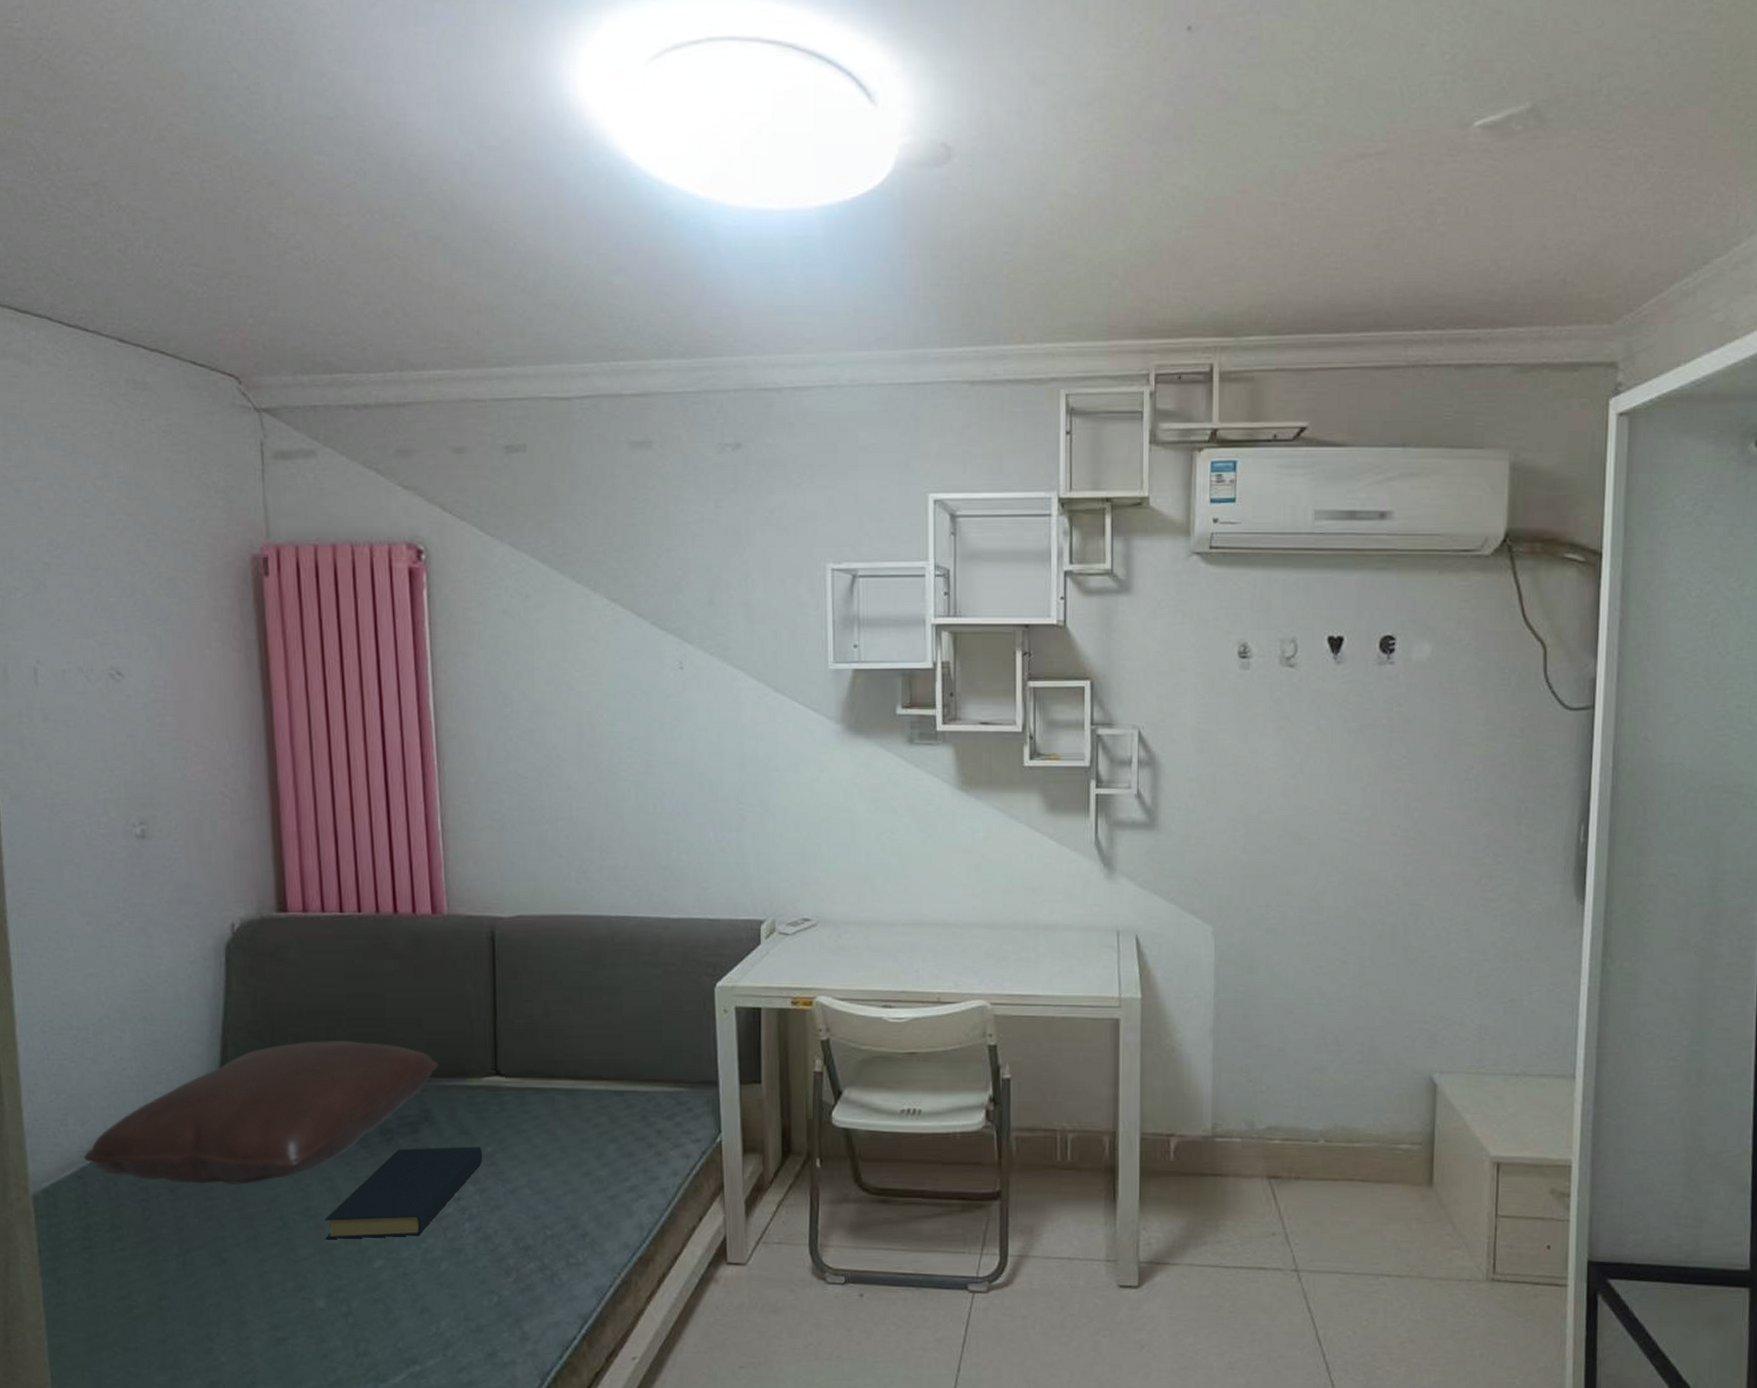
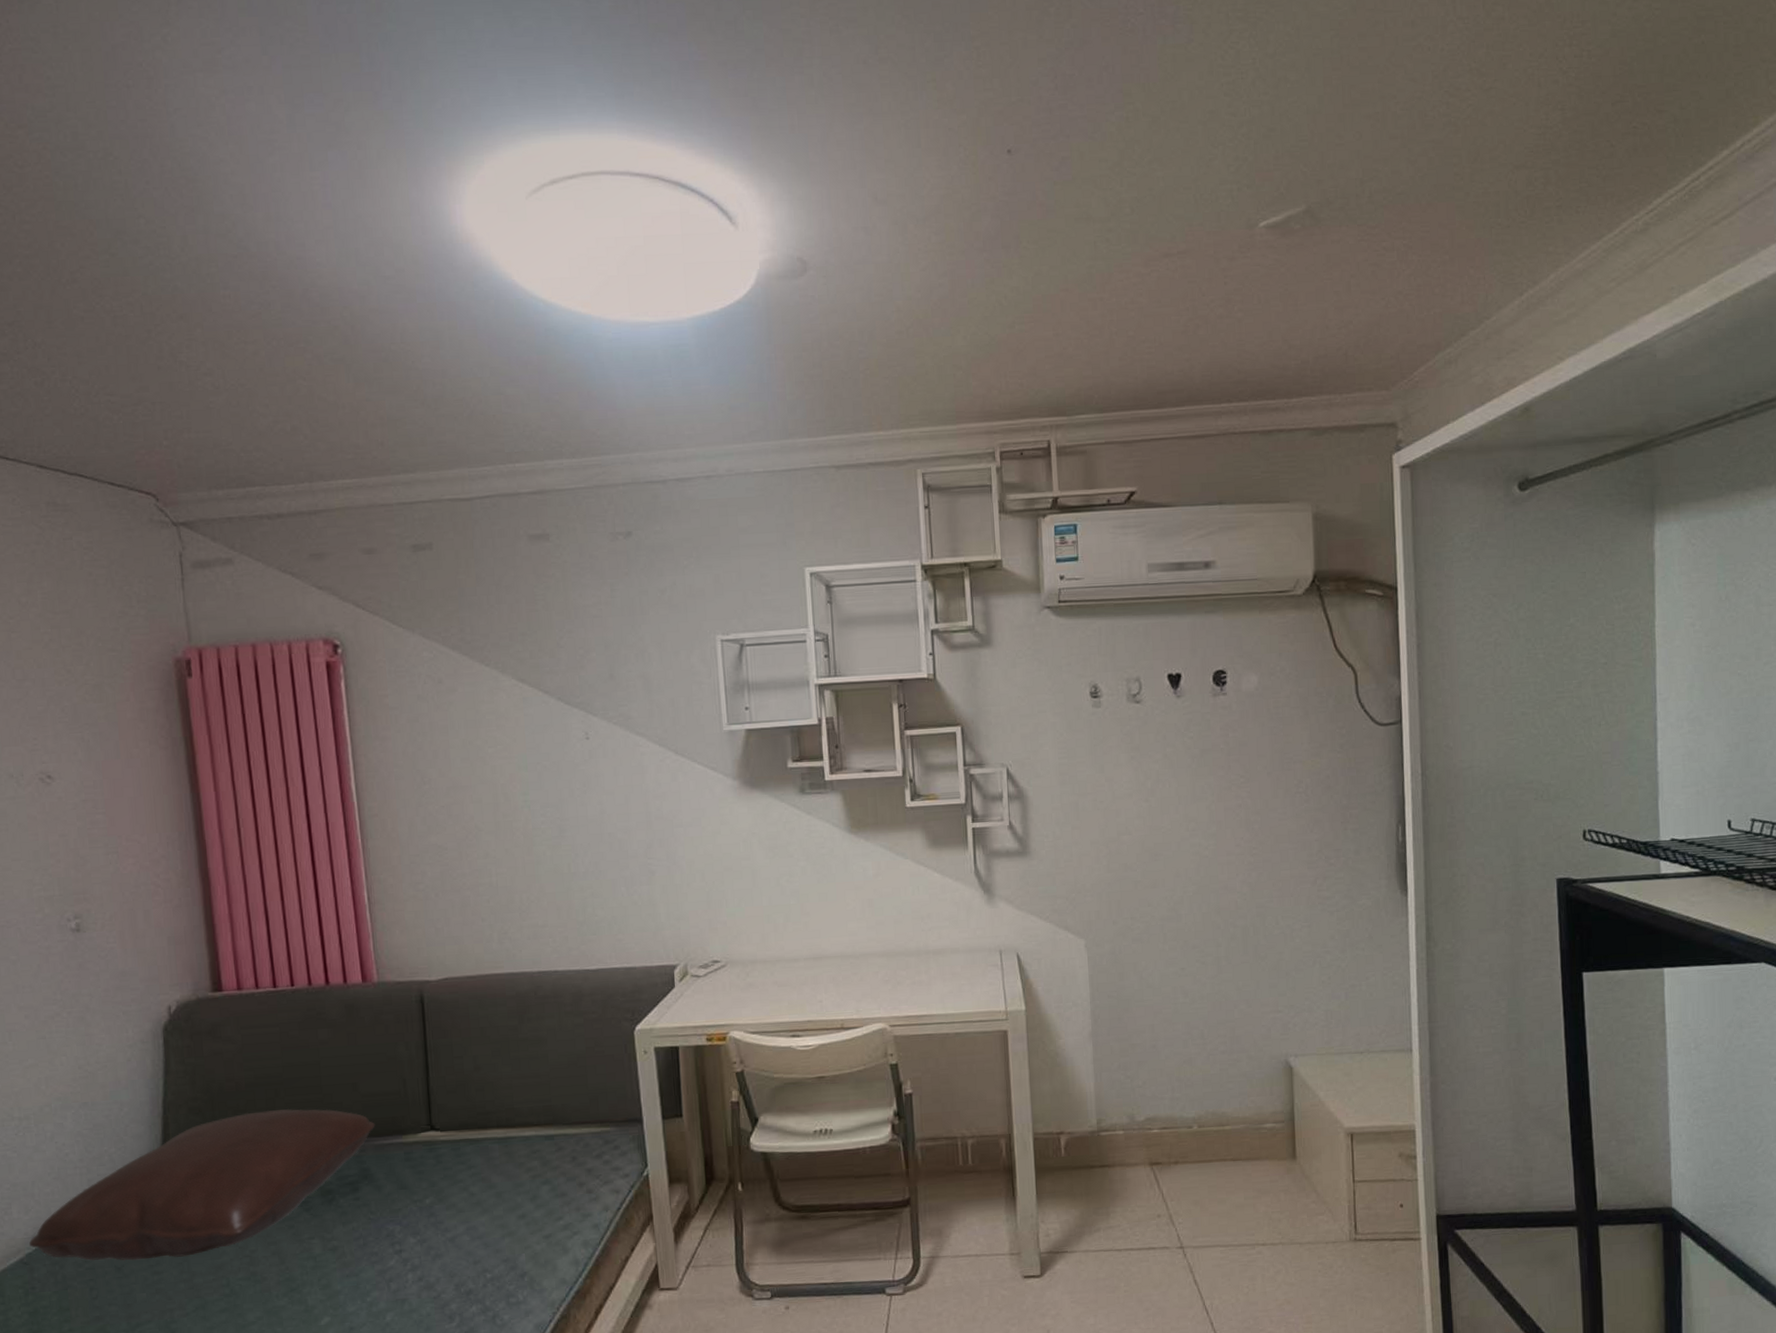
hardback book: present [324,1146,483,1239] -> none [270,1199,422,1301]

